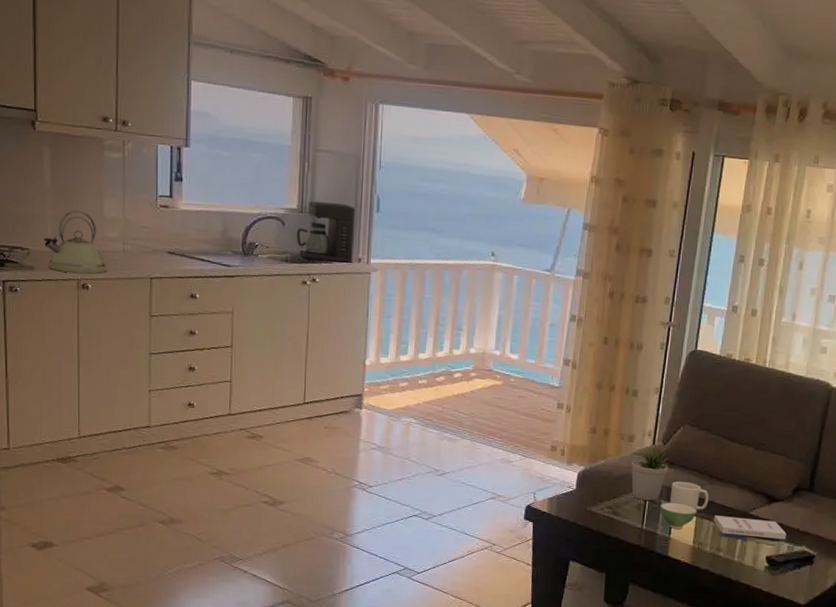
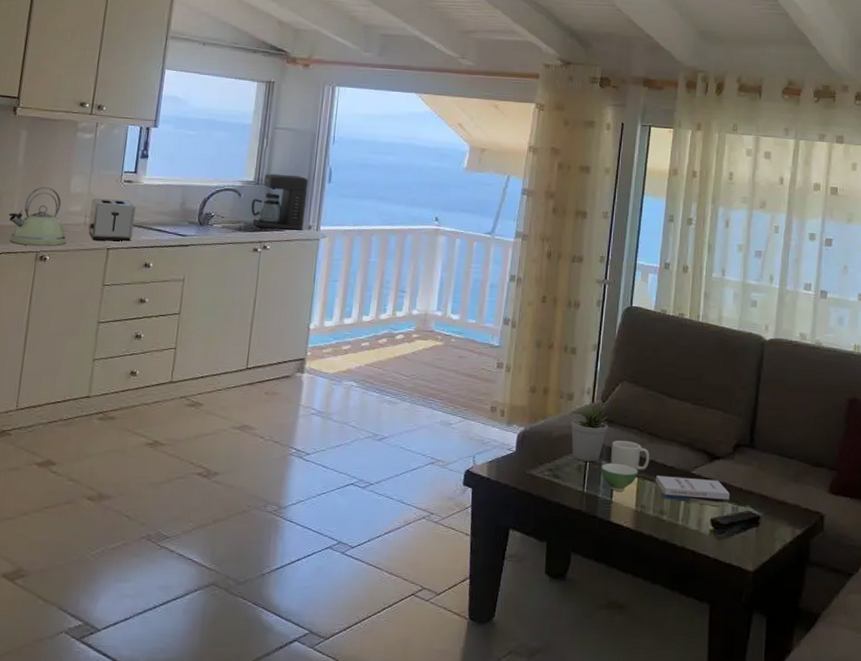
toaster: none [128,224,175,271] -> present [88,198,136,242]

